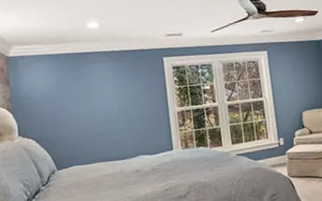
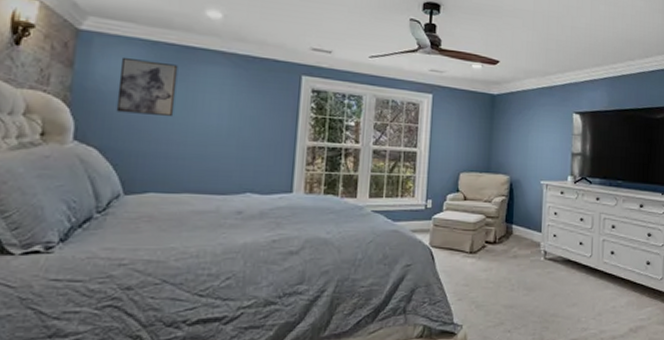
wall art: none [38,68,79,111] -> present [116,56,179,116]

